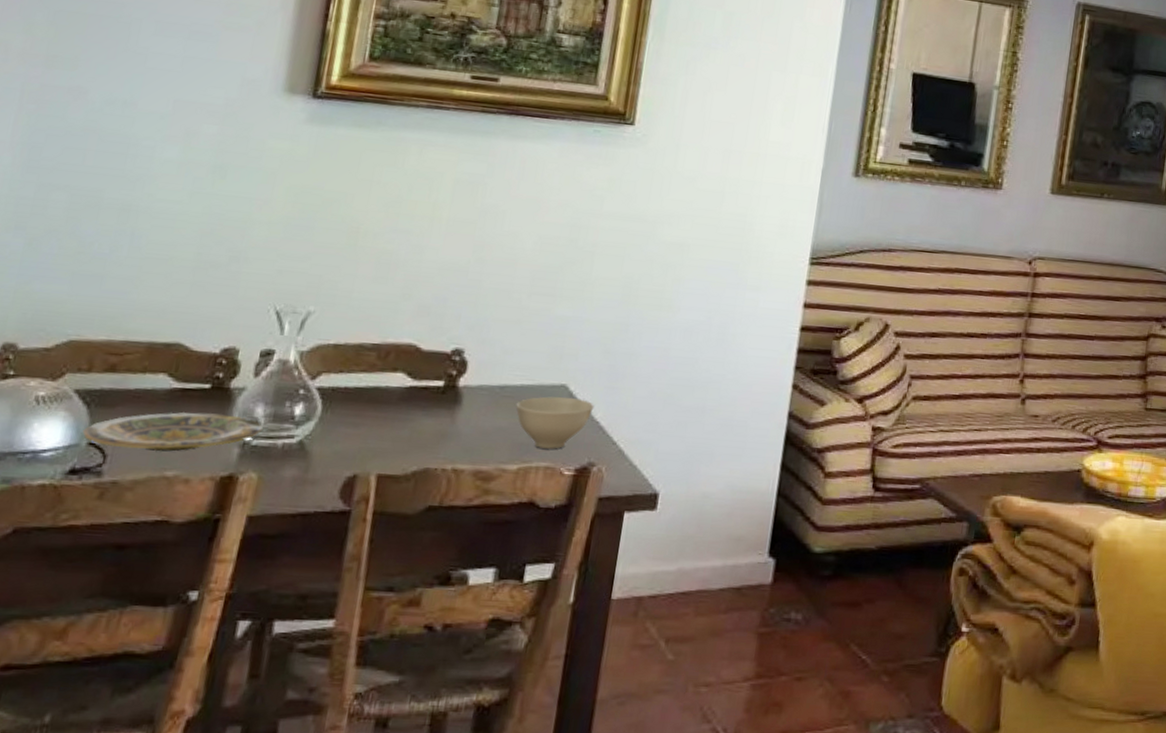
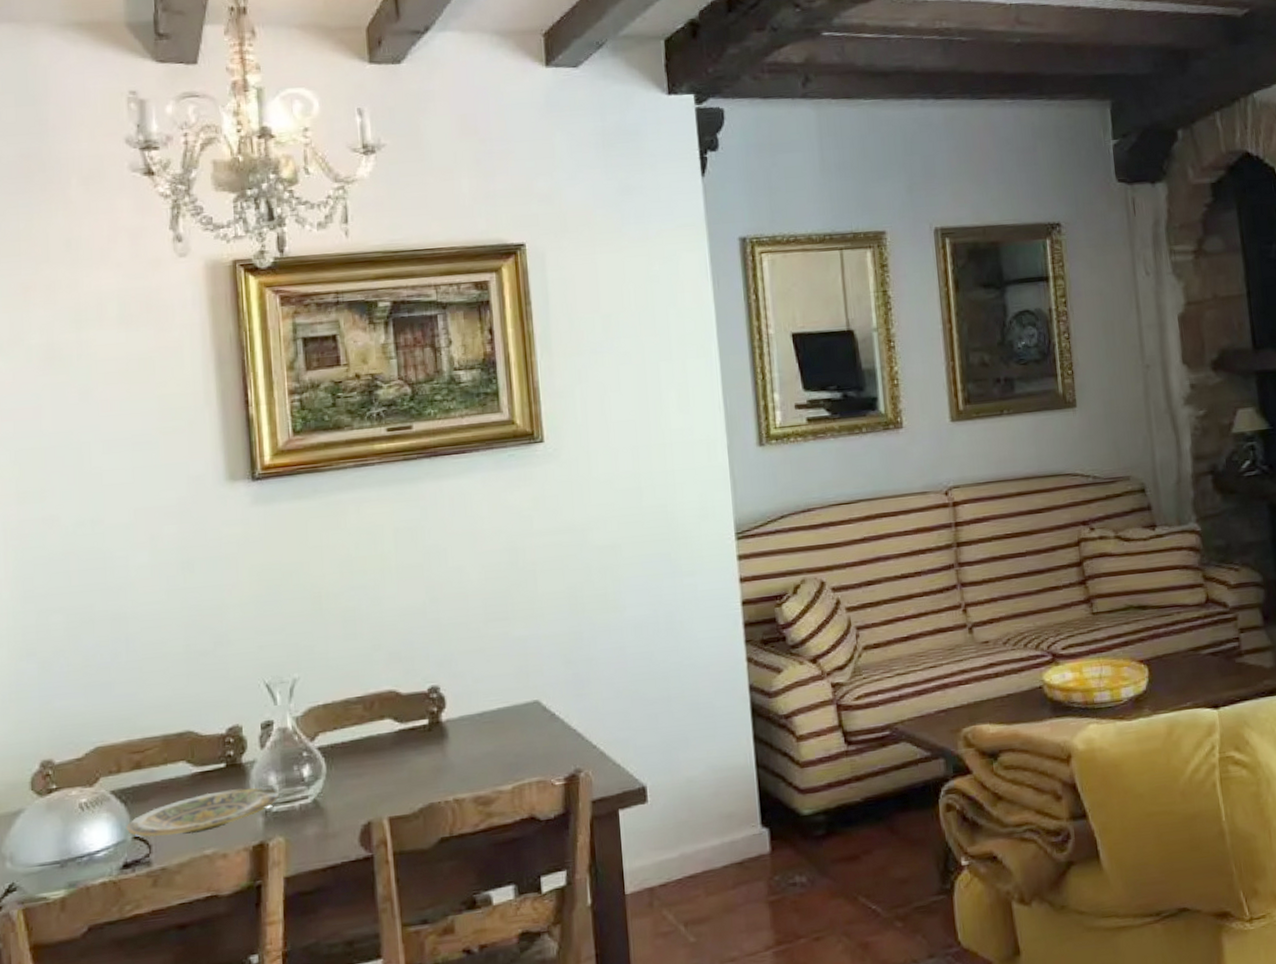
bowl: present [516,396,594,449] -> none [497,711,568,765]

